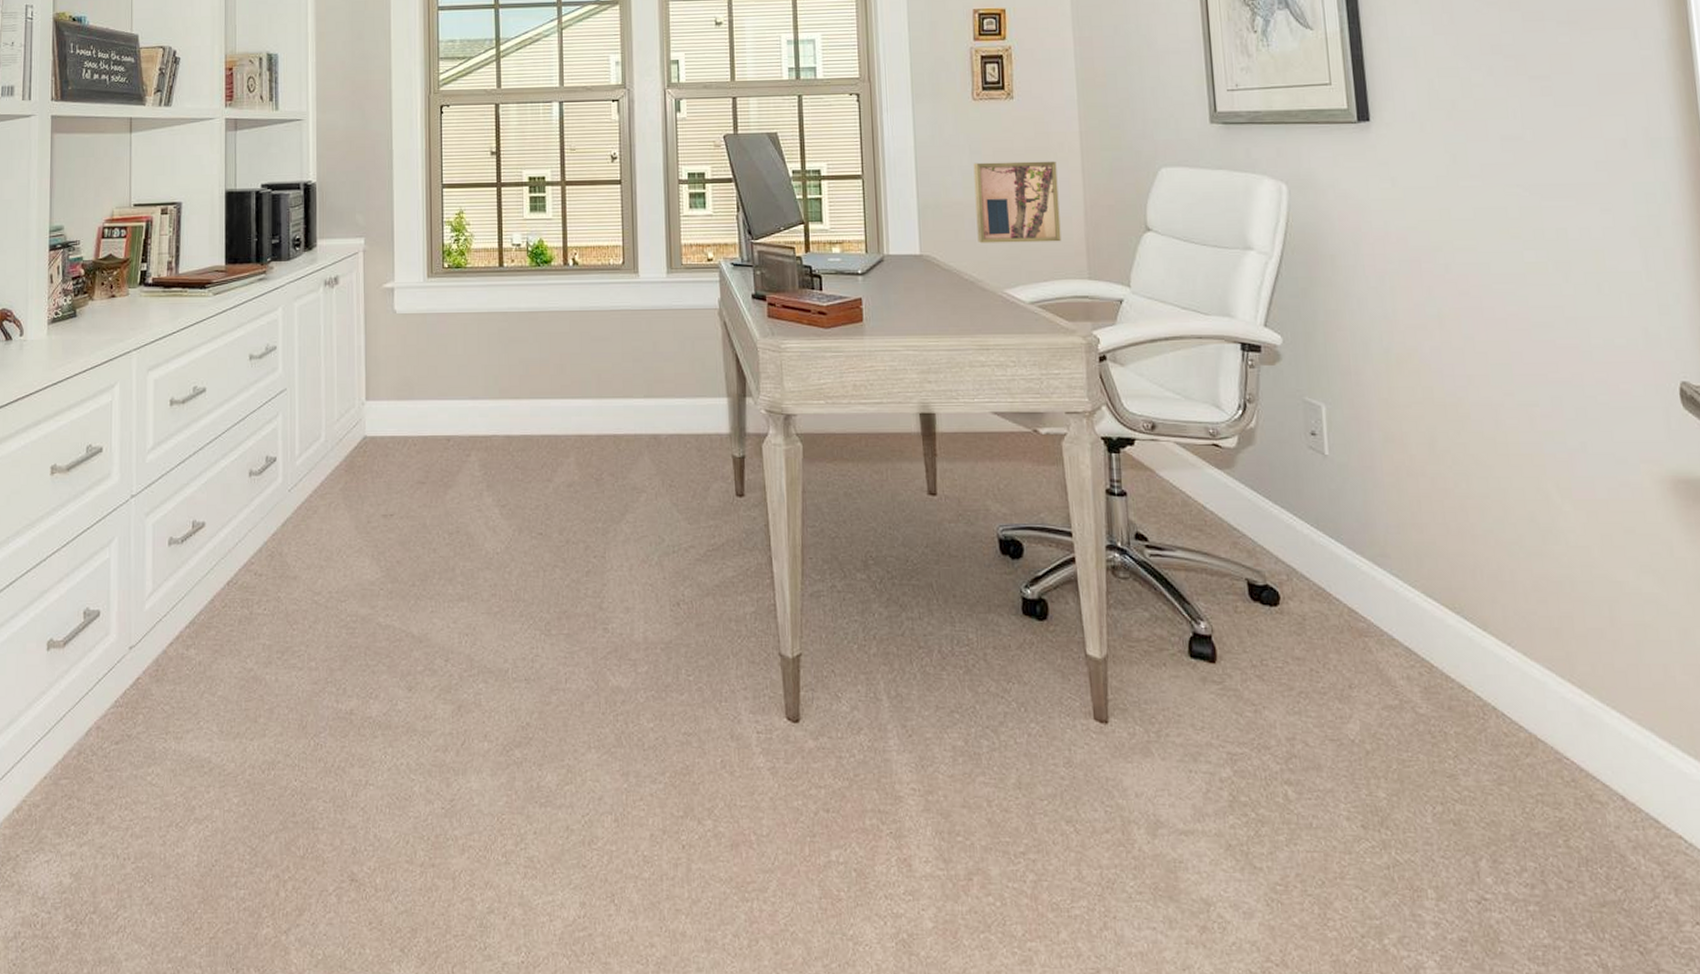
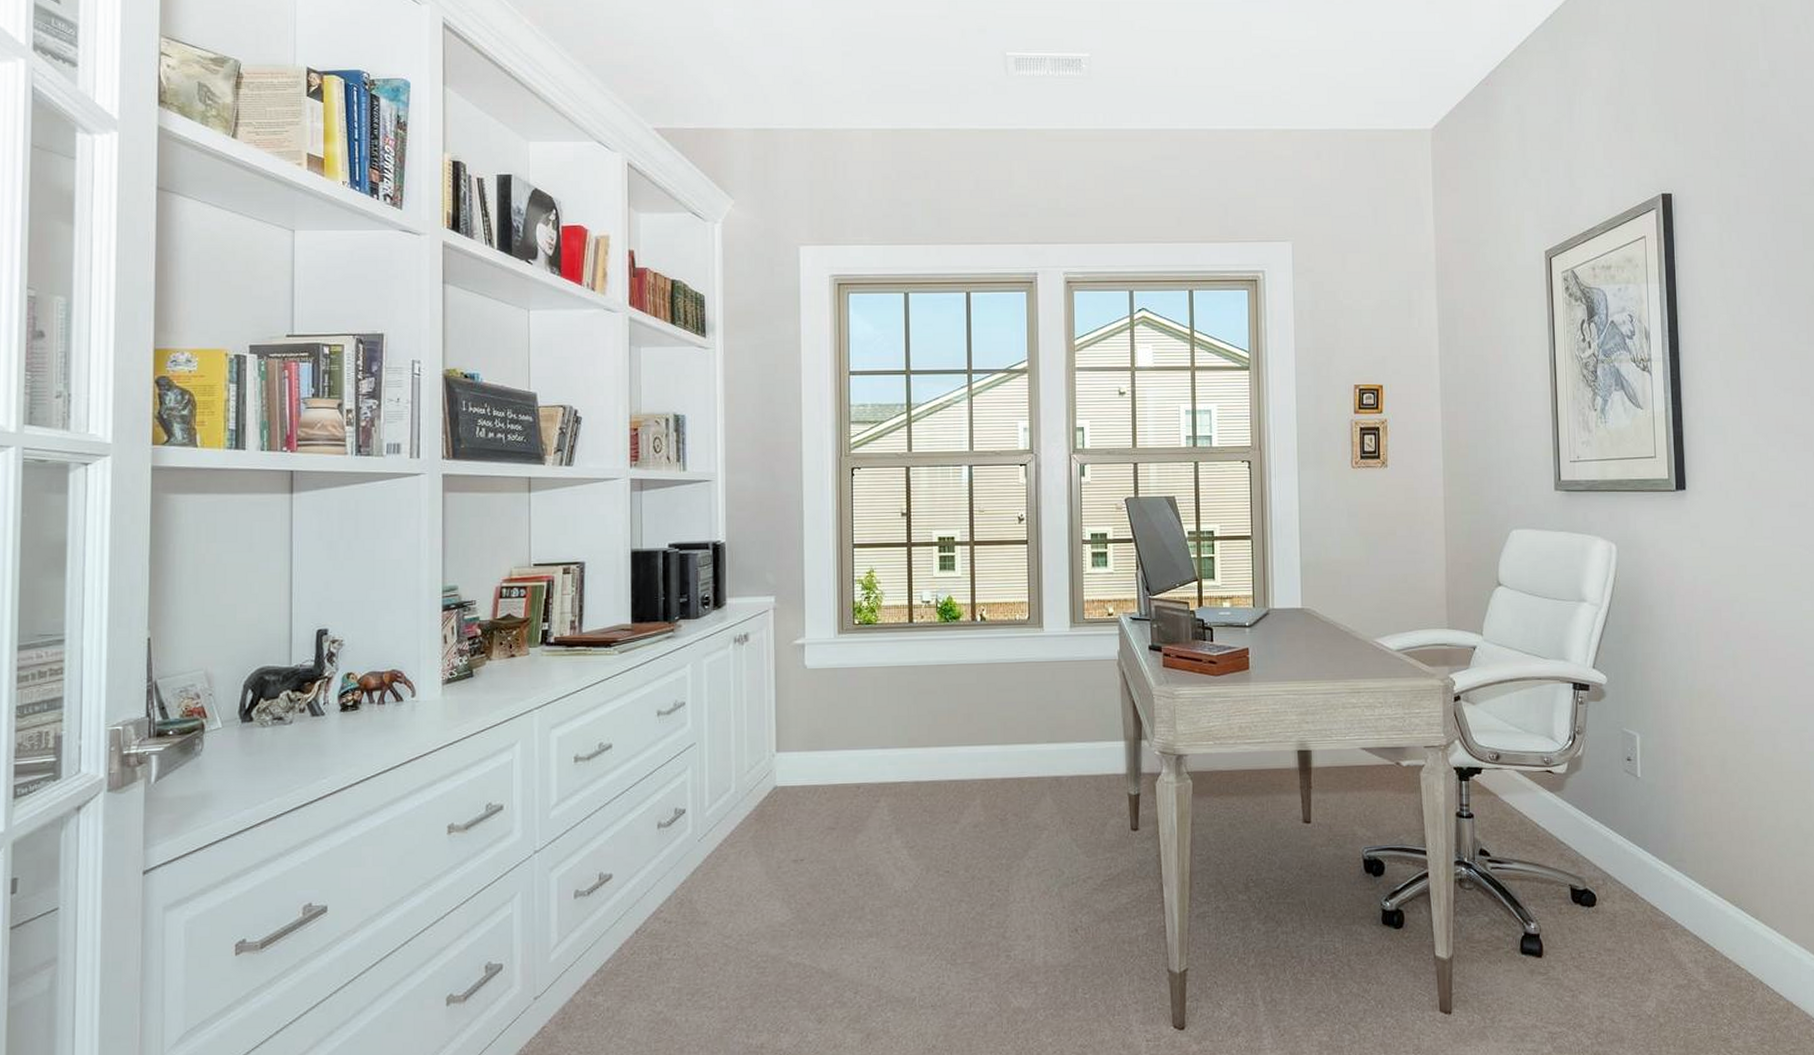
wall art: present [973,161,1062,243] -> none [1351,523,1425,598]

